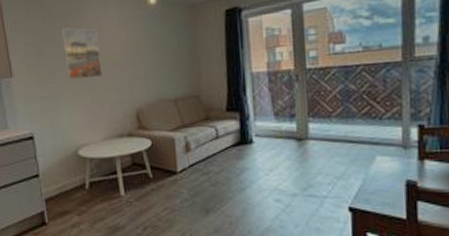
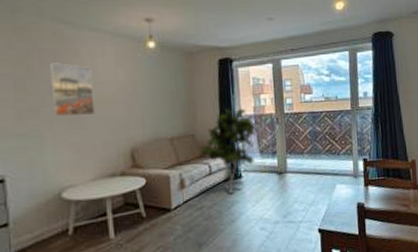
indoor plant: none [206,64,270,162] -> present [200,108,256,196]

